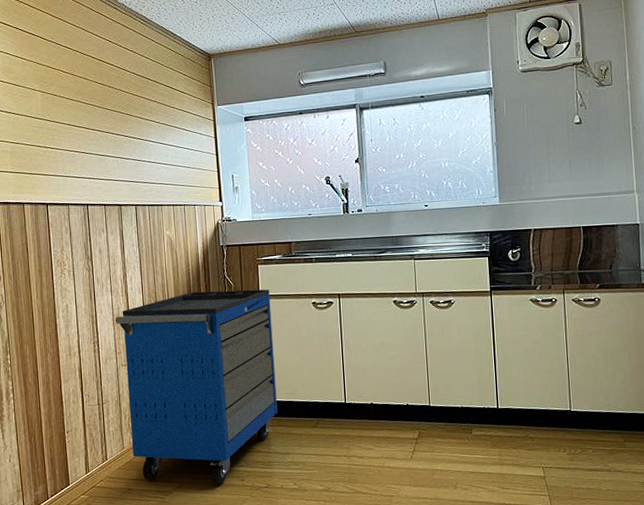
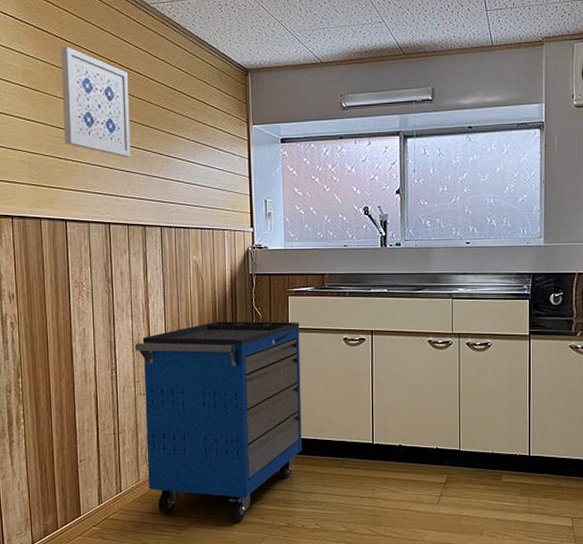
wall art: none [37,43,105,142] -> present [61,46,131,157]

